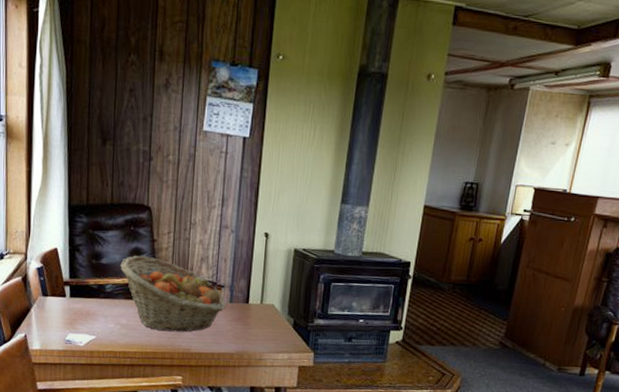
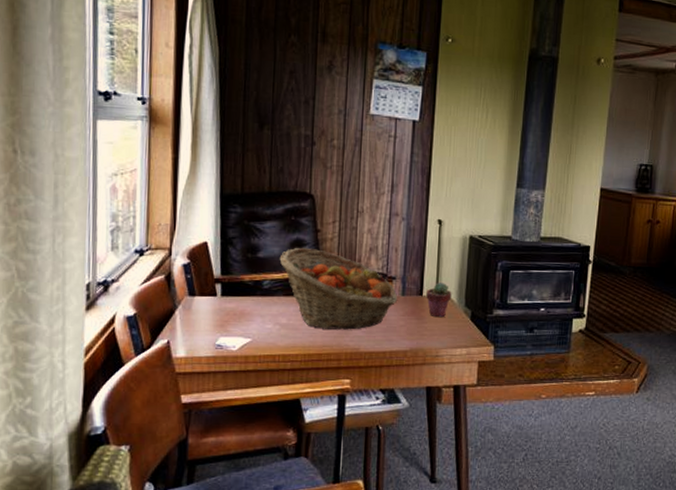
potted succulent: none [252,292,276,324] -> present [426,282,452,317]

